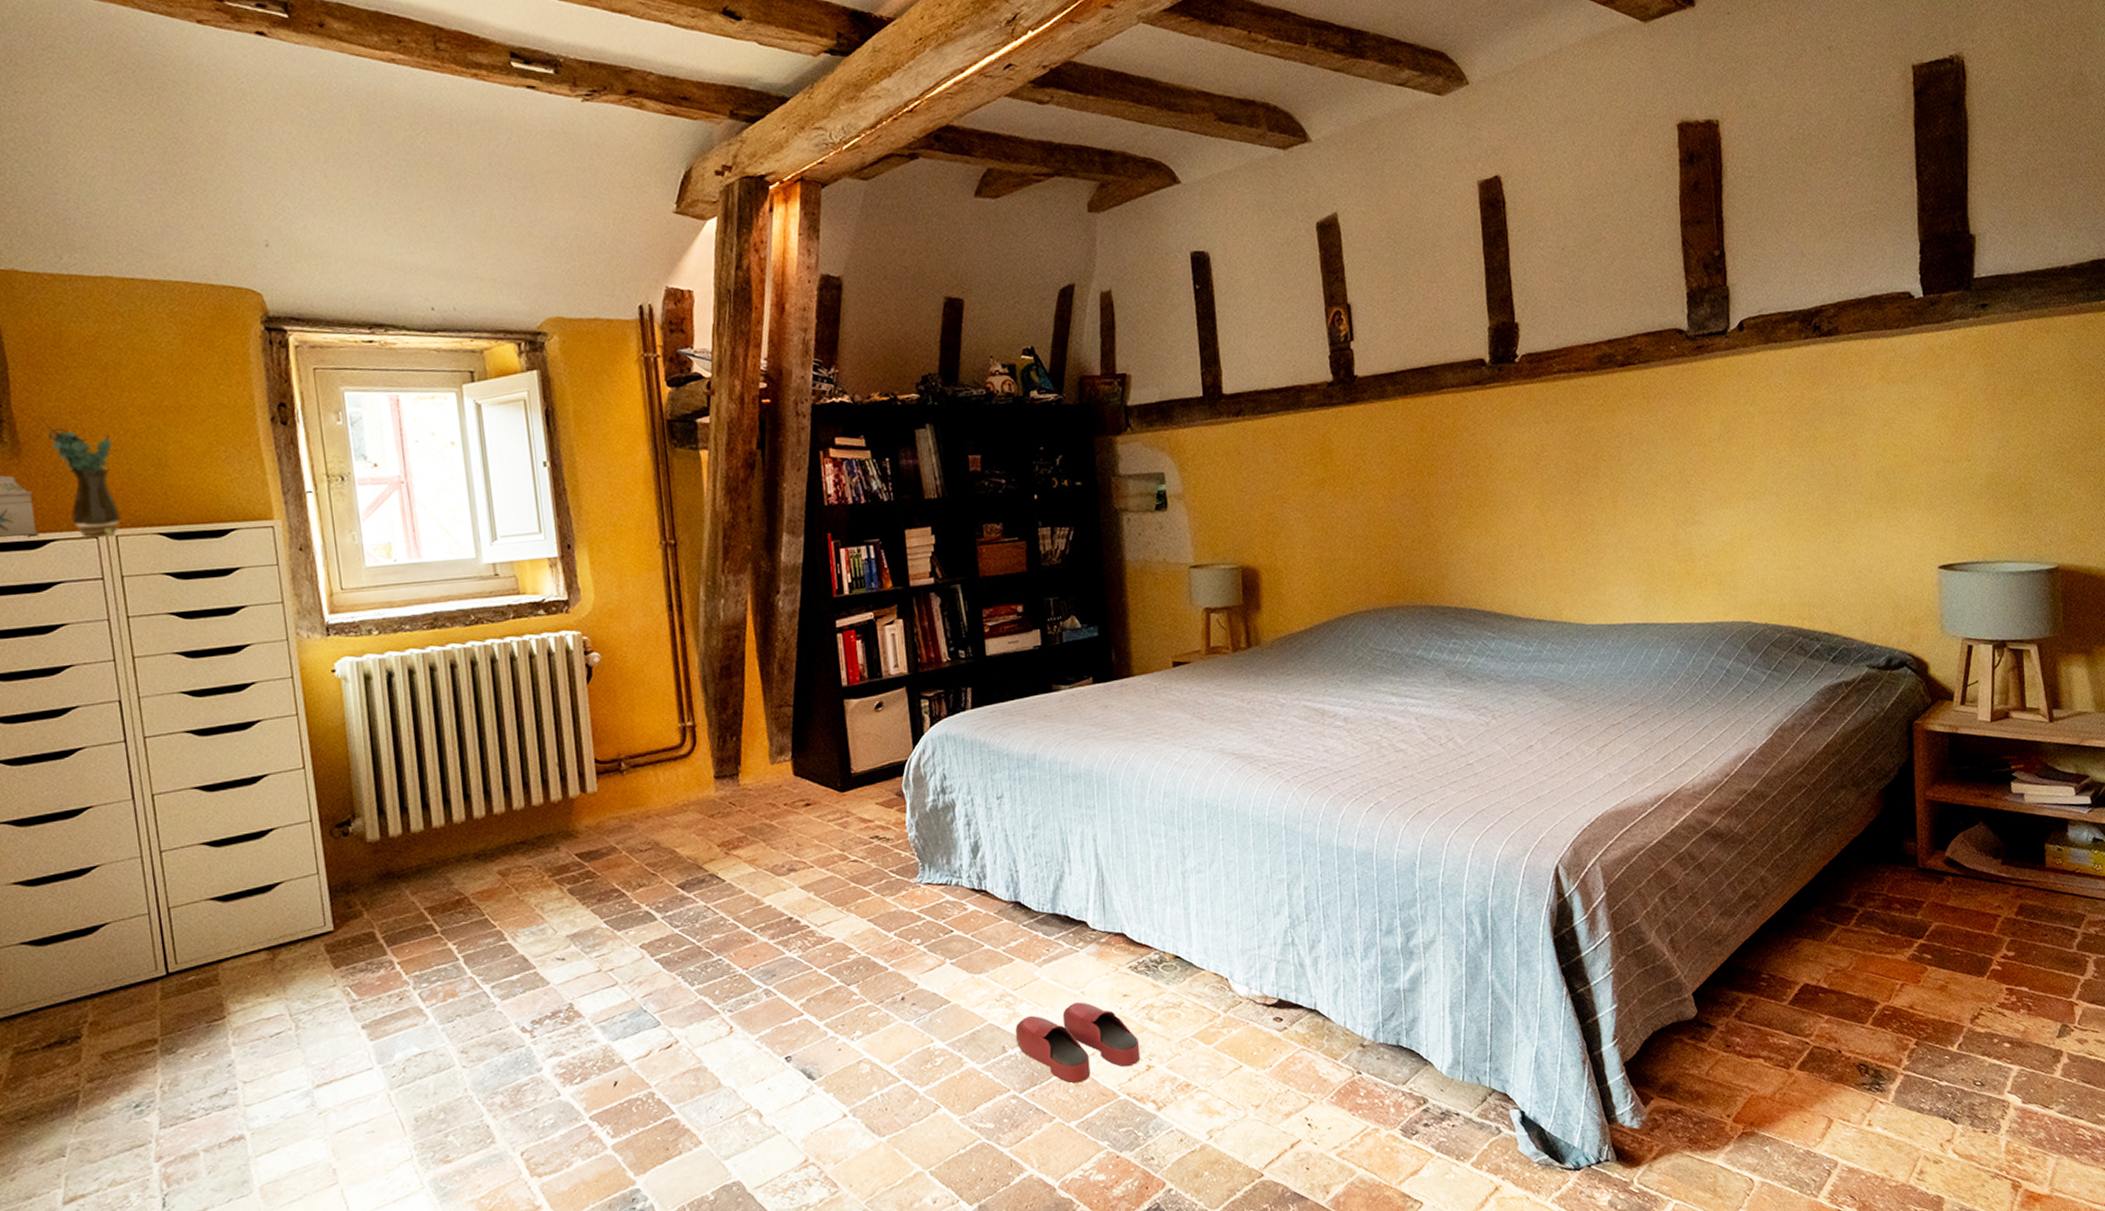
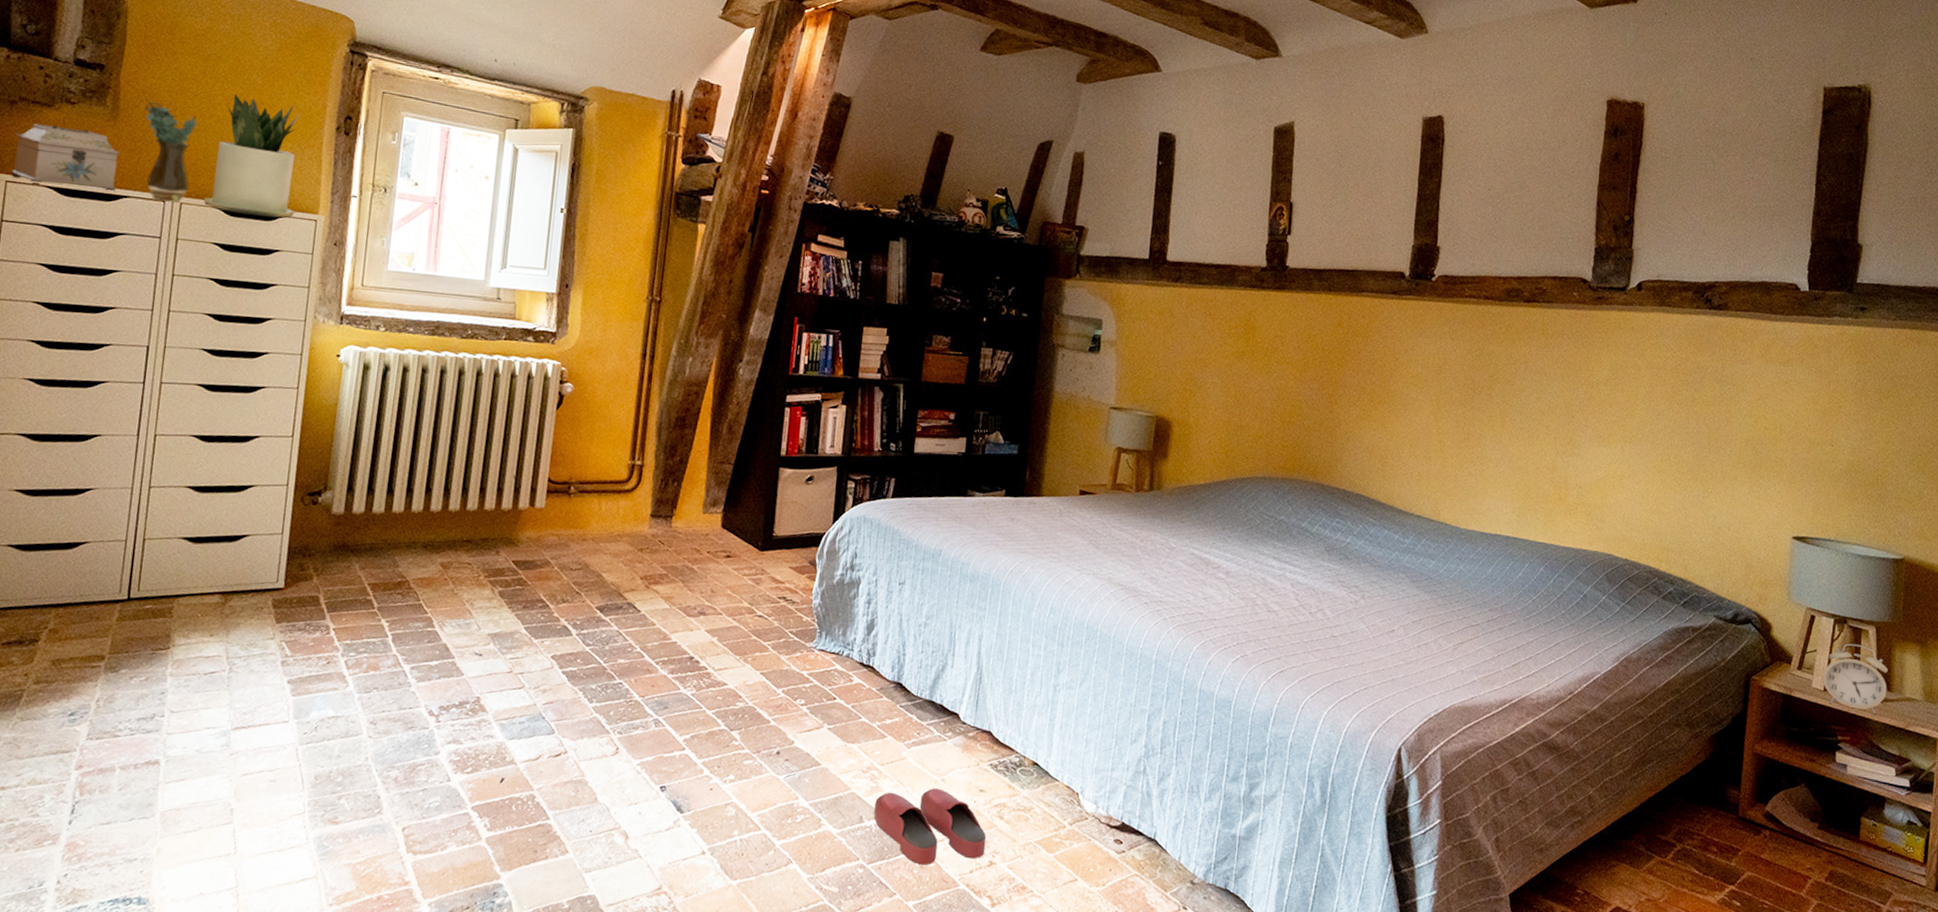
planter: none [139,401,249,536] -> present [202,93,301,218]
alarm clock: none [1988,666,2057,736] -> present [1822,643,1889,715]

